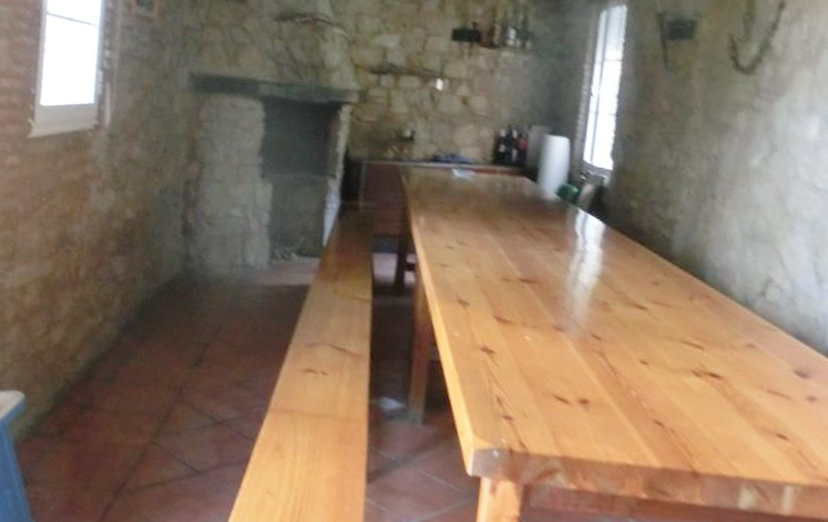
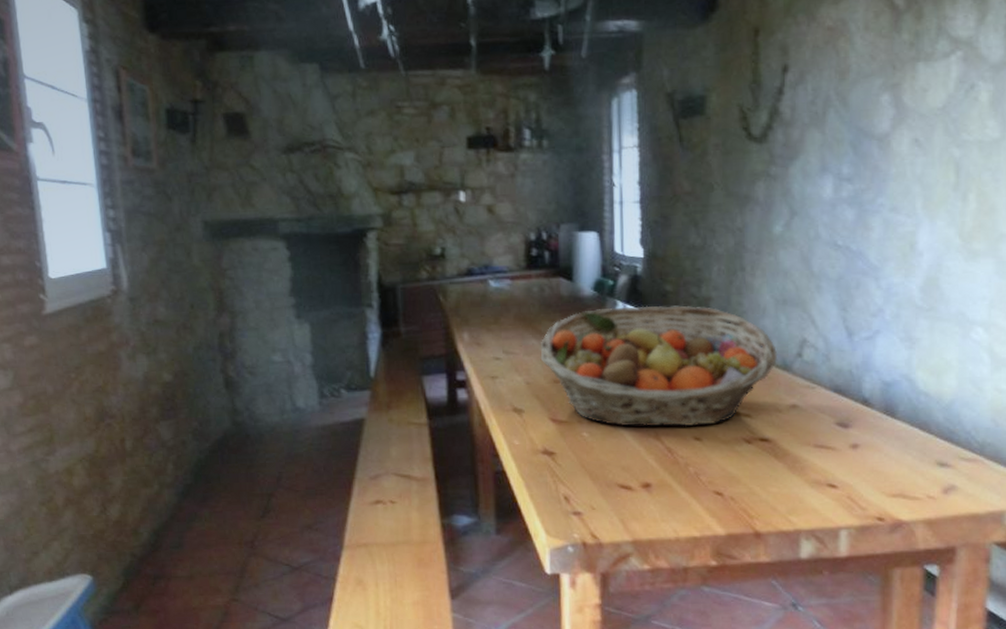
fruit basket: none [493,214,740,350] -> present [540,305,778,427]

